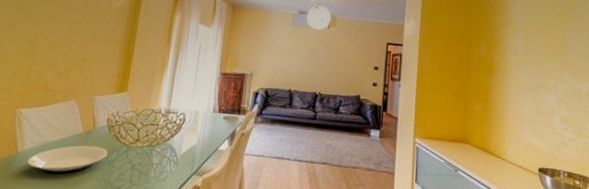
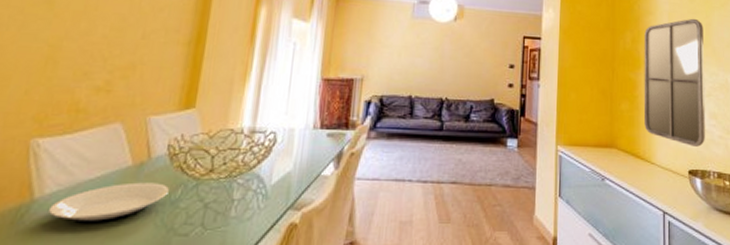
home mirror: none [496,30,558,147] -> present [643,18,705,147]

